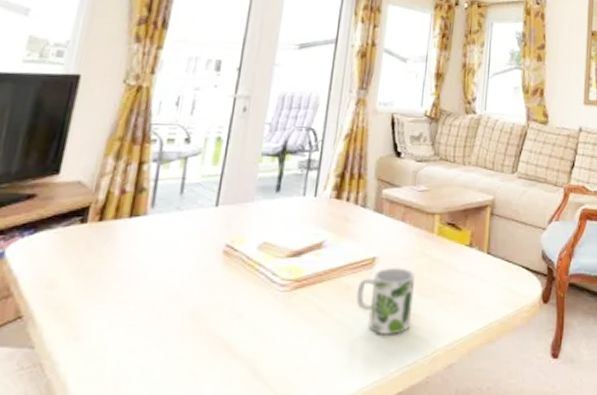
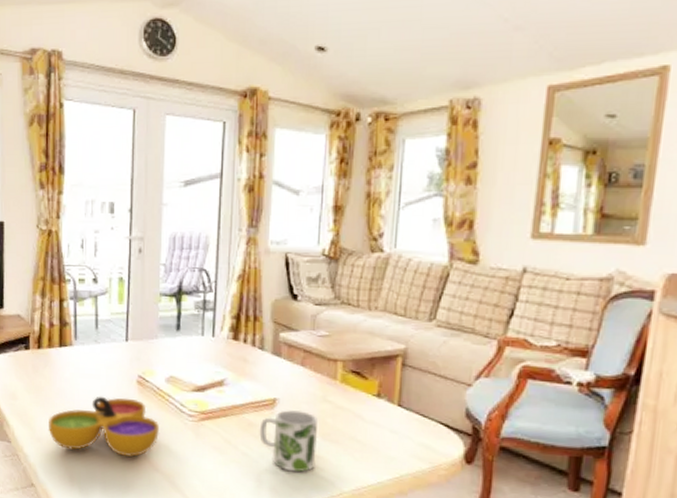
decorative bowl: none [94,272,244,346] -> present [48,396,160,457]

